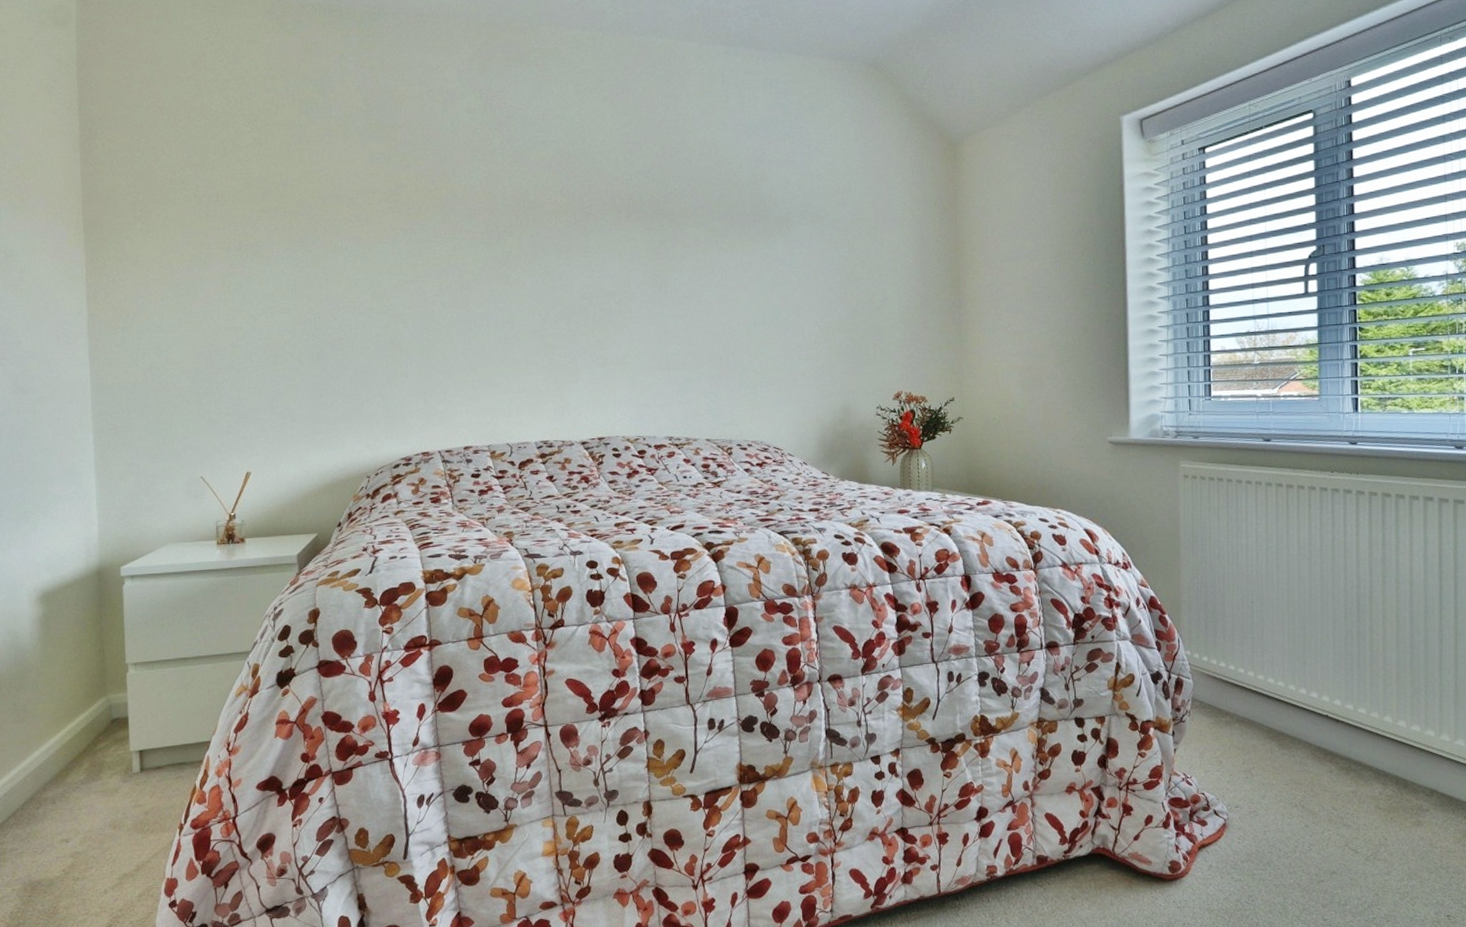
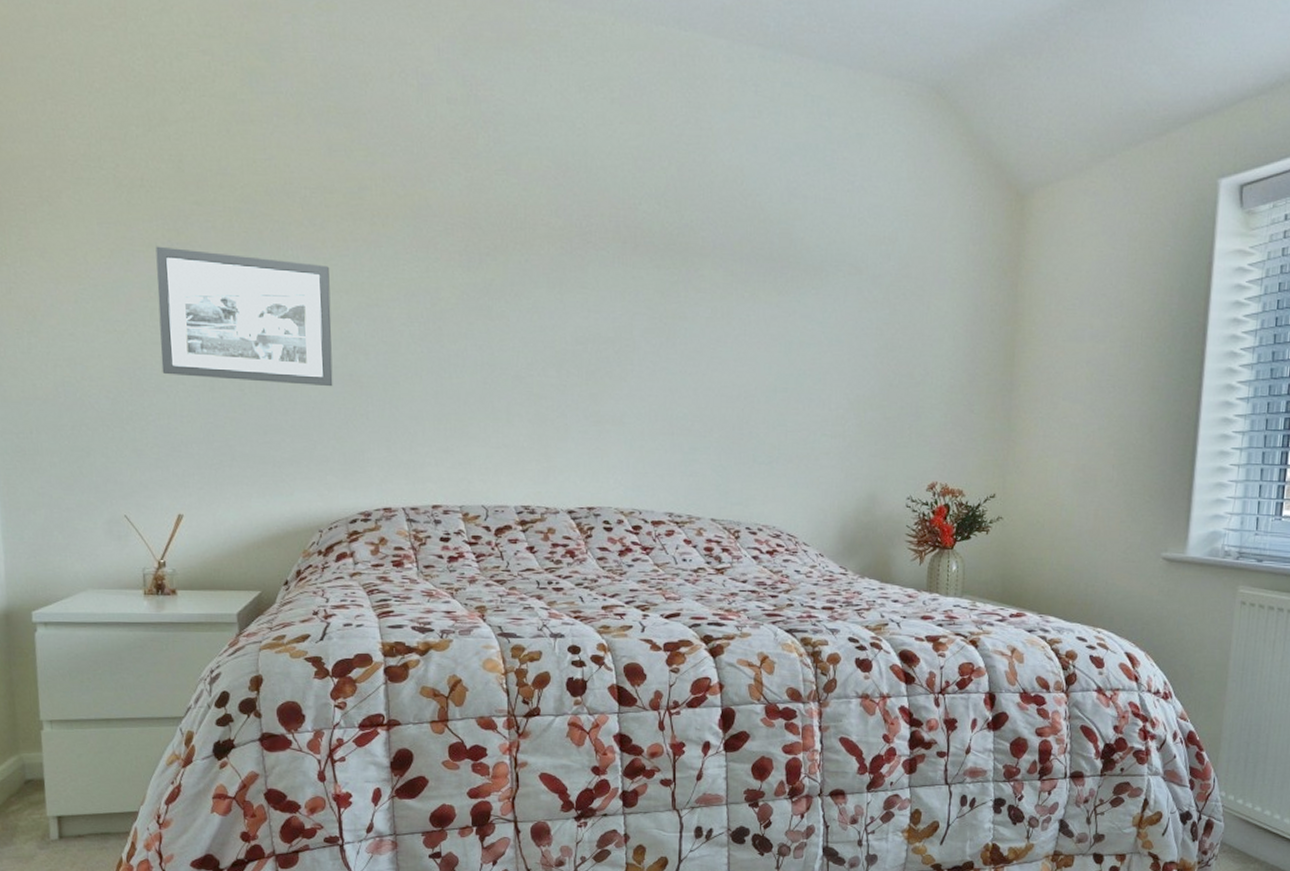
picture frame: none [228,248,378,354] -> present [156,246,333,386]

